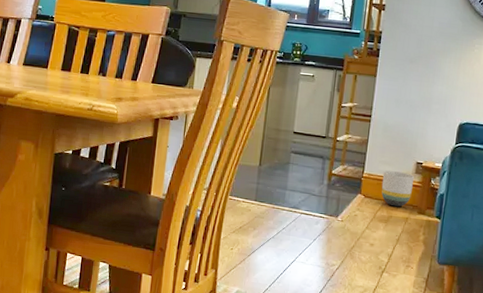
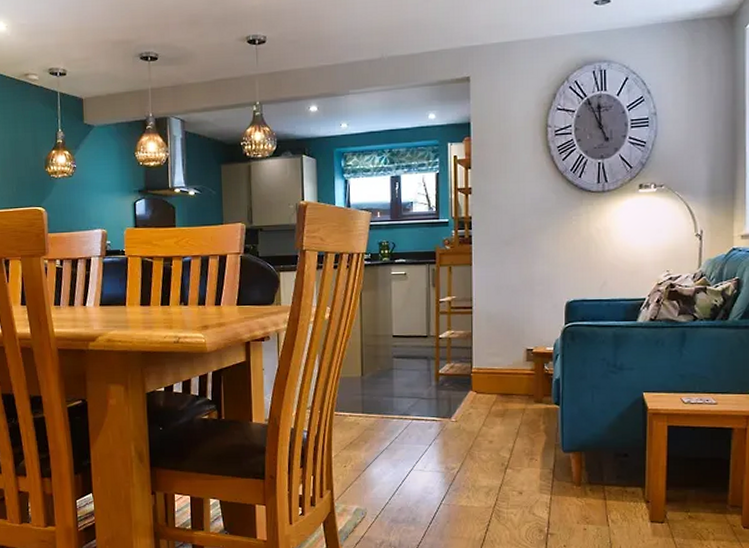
planter: present [381,170,414,207] -> none [492,362,526,399]

